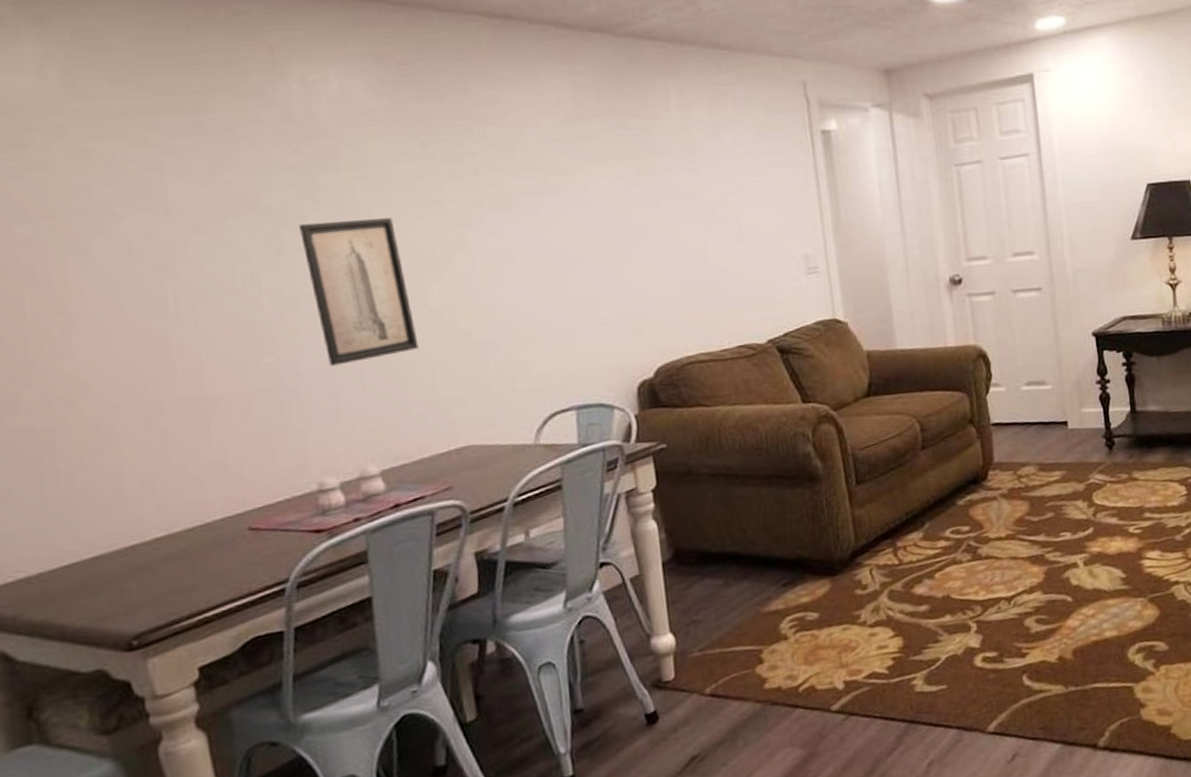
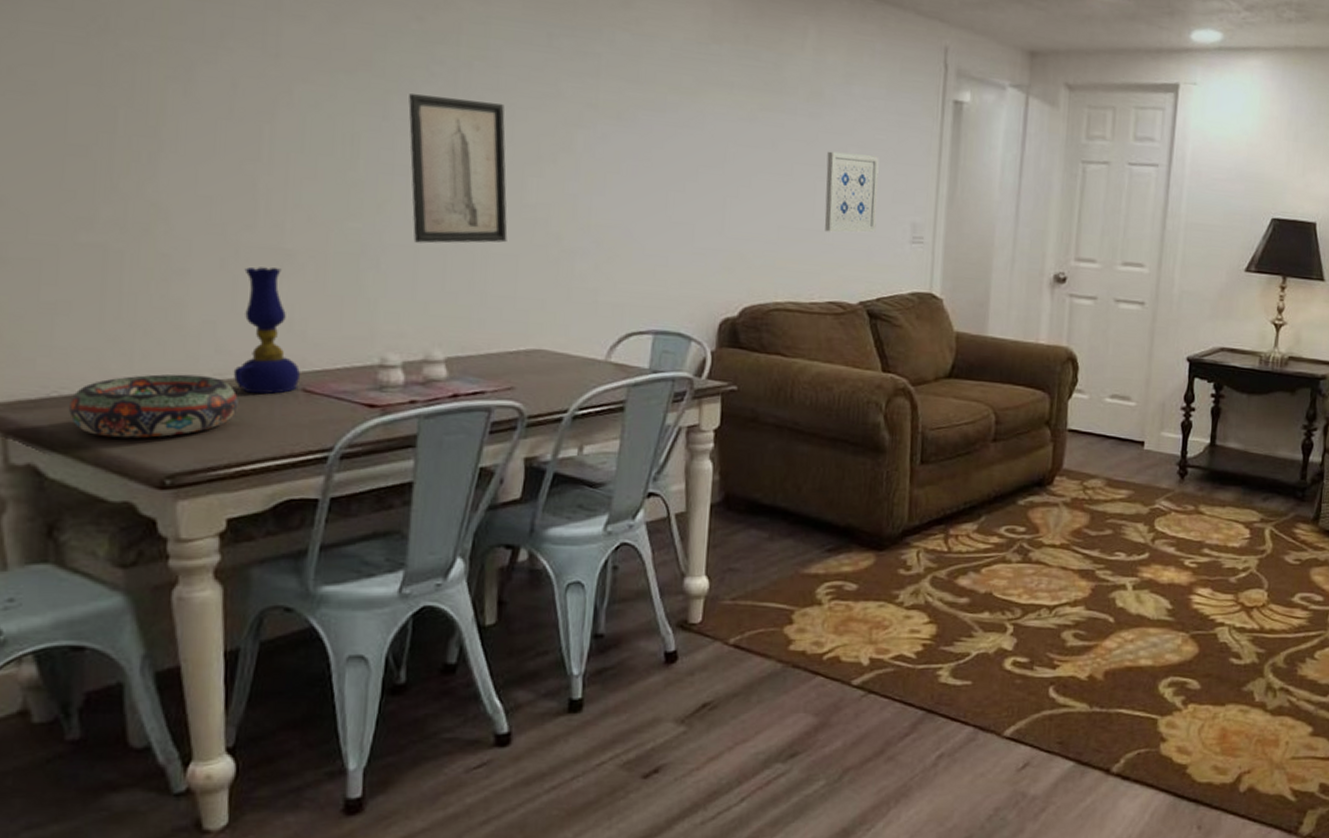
decorative bowl: none [25,532,190,611] -> present [68,374,238,439]
oil lamp: none [172,416,244,542] -> present [233,267,300,394]
wall art: none [710,198,771,280] -> present [824,151,879,233]

